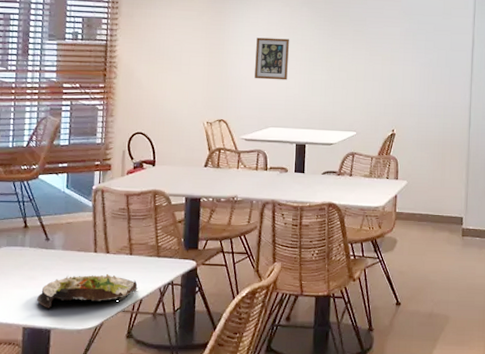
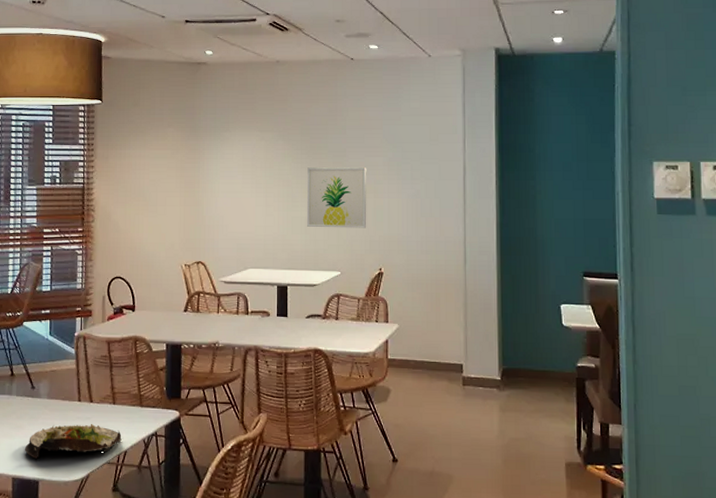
picture frame: present [254,37,289,80] -> none [231,174,266,218]
wall art: none [327,34,385,93] -> present [307,167,367,228]

